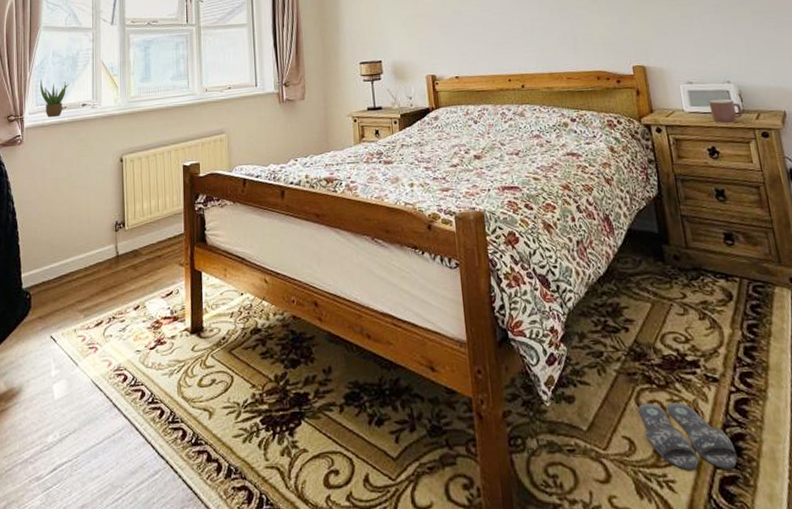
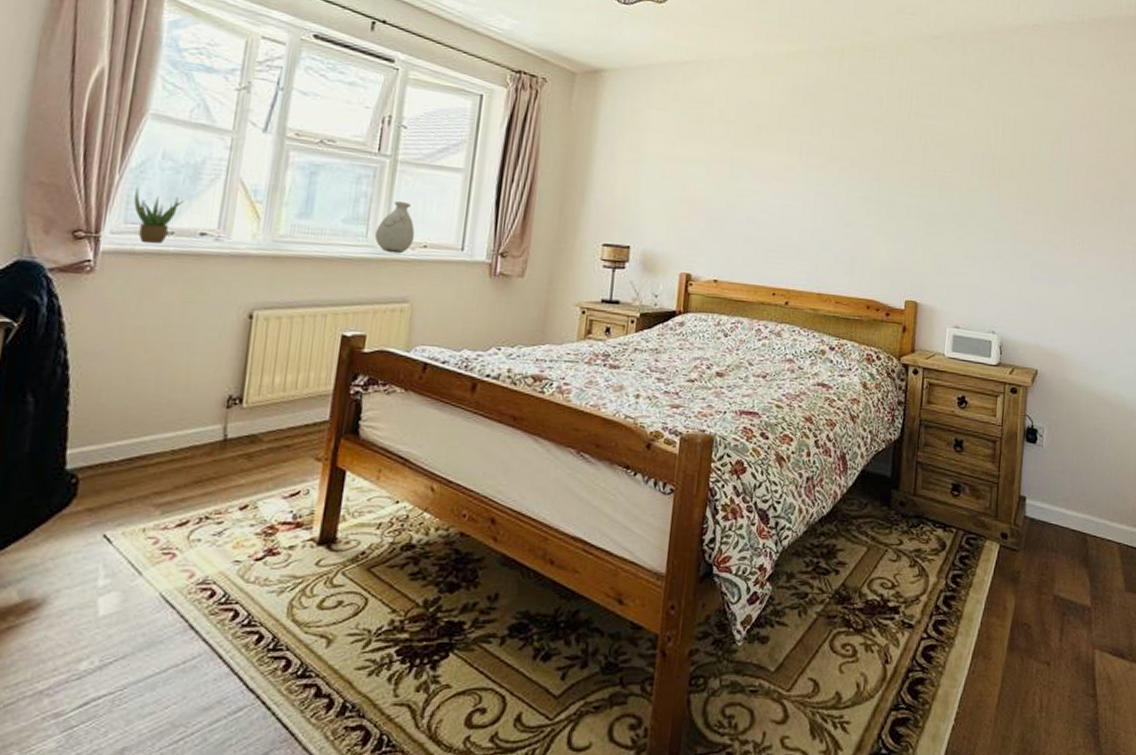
vase: none [193,56,221,97] -> present [374,200,415,254]
slippers: present [638,402,738,471] -> none [830,647,914,713]
mug: present [708,98,742,125] -> none [969,347,999,376]

